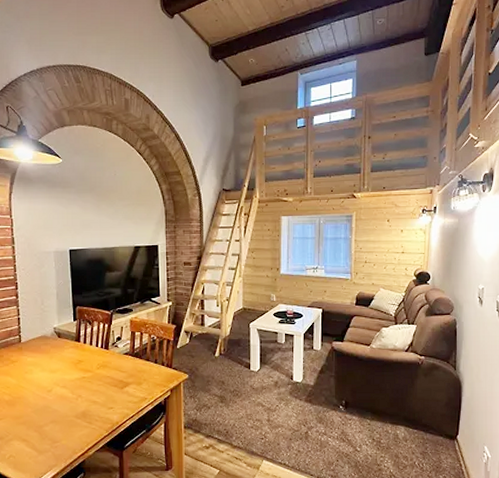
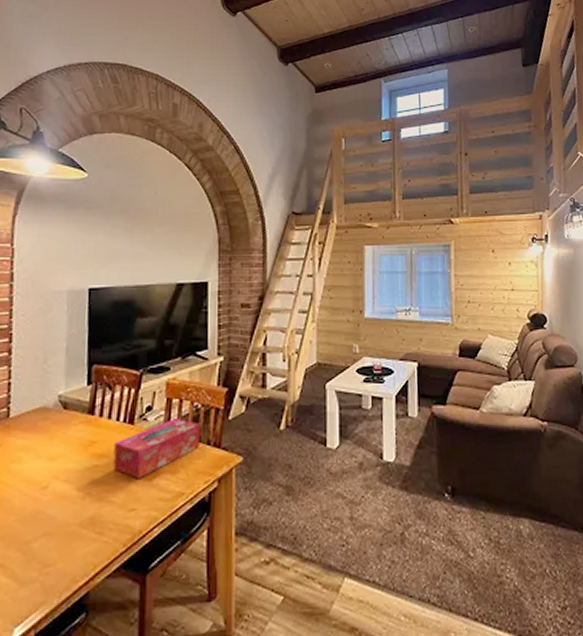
tissue box: none [95,345,156,388] -> present [113,417,200,479]

